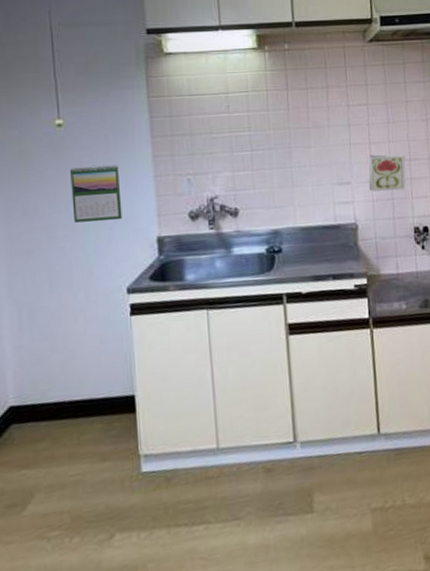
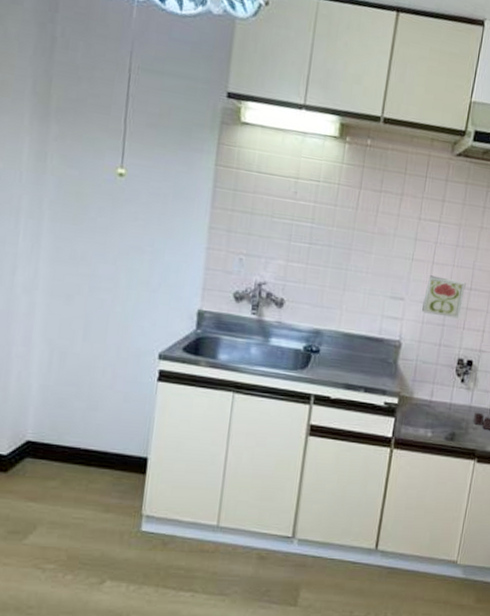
calendar: present [70,164,123,223] -> none [119,221,173,285]

